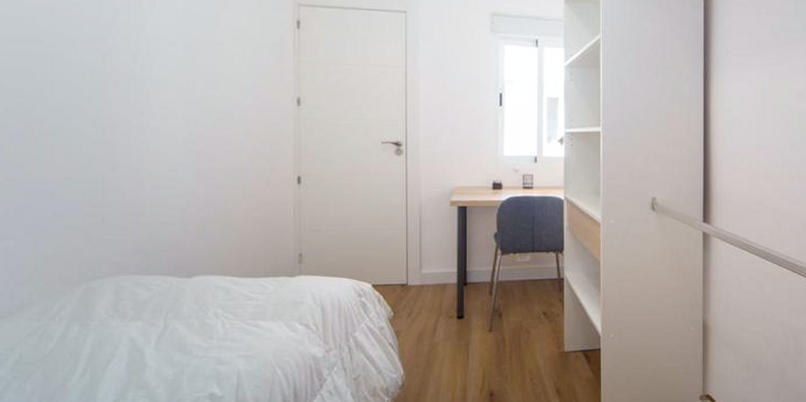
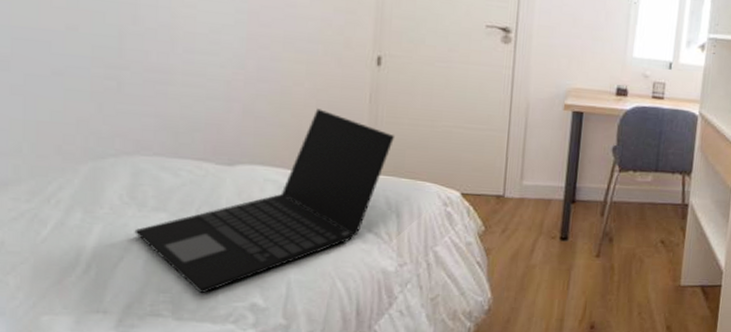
laptop: none [118,224,316,388] -> present [134,109,395,294]

